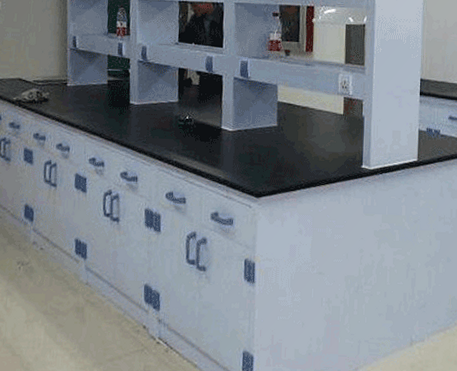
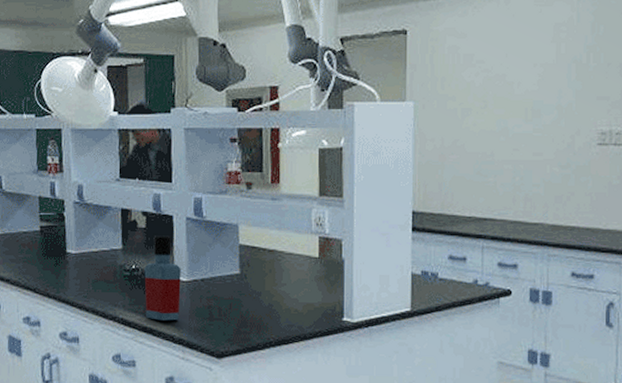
bottle: none [196,91,228,165] -> present [144,235,181,321]

